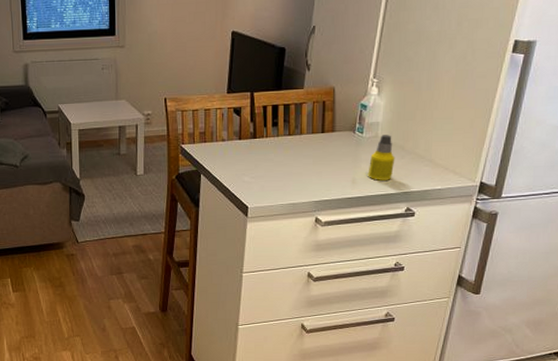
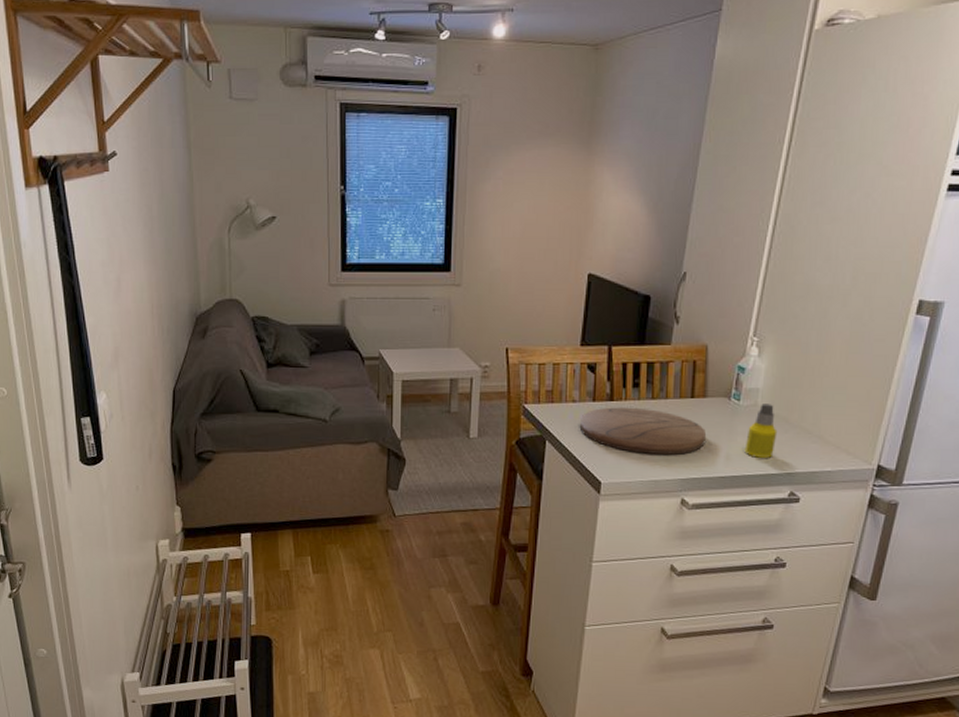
cutting board: none [229,143,336,182] -> present [580,407,707,455]

